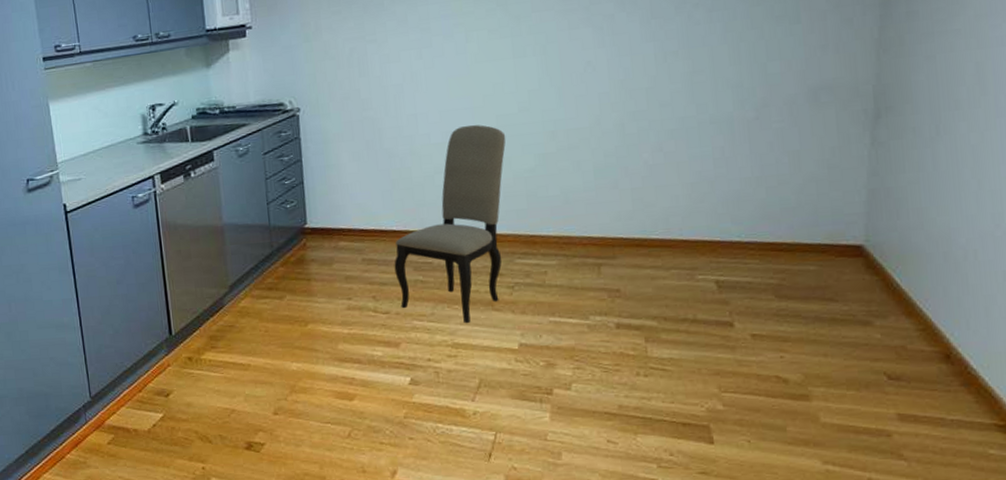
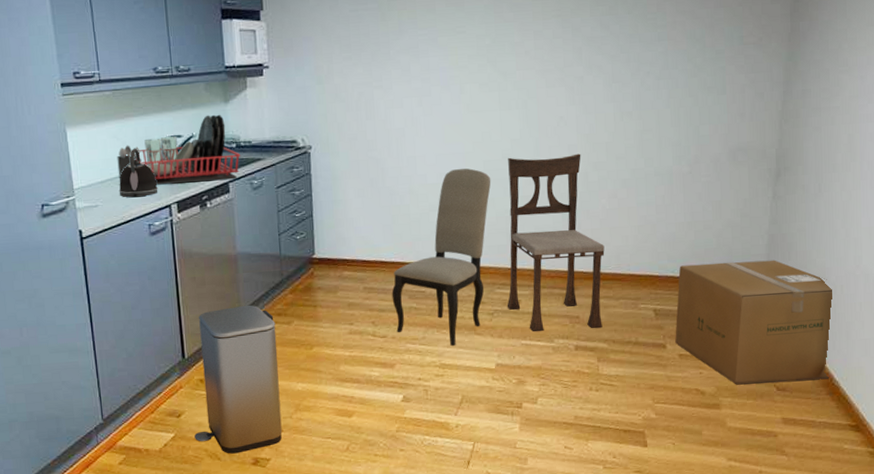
dish rack: none [99,79,225,156] -> present [117,114,241,185]
kettle: none [101,118,141,170] -> present [118,148,158,198]
pedal bin: none [184,278,277,437] -> present [194,305,283,454]
dining chair: none [525,102,650,307] -> present [507,153,605,331]
box: none [745,219,962,372] -> present [675,260,832,385]

